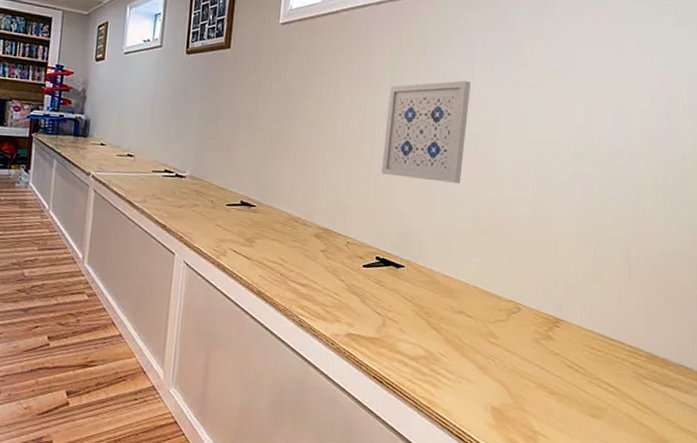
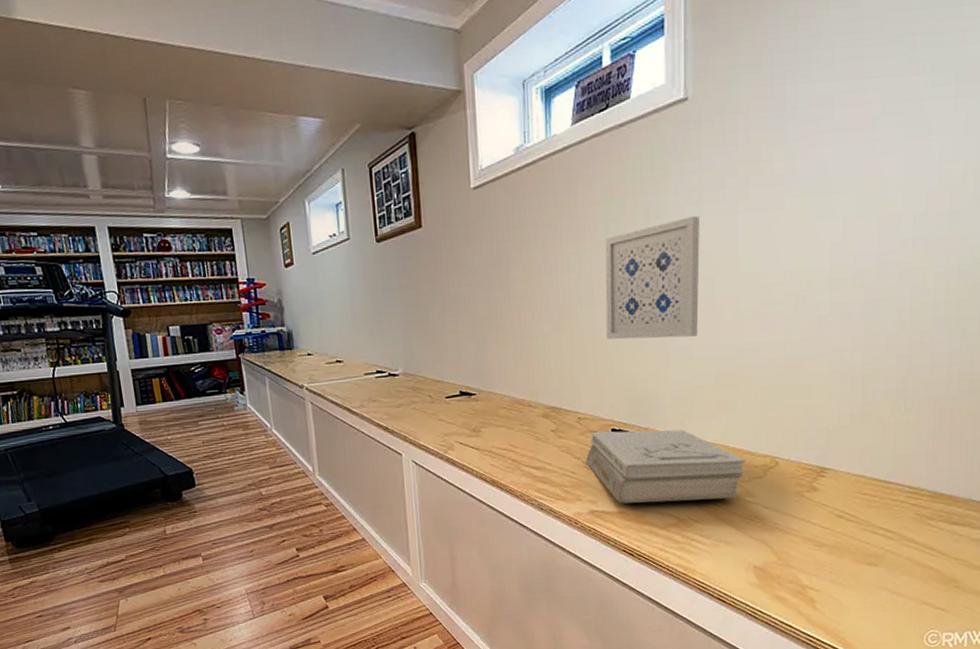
book: none [349,257,493,338] -> present [586,429,746,504]

